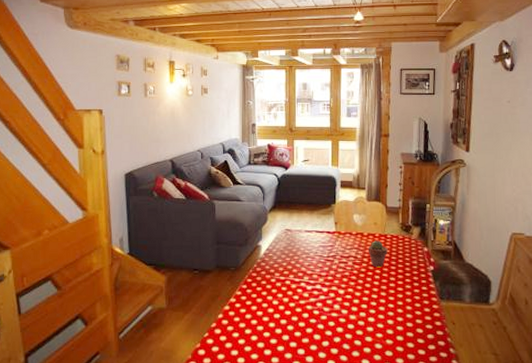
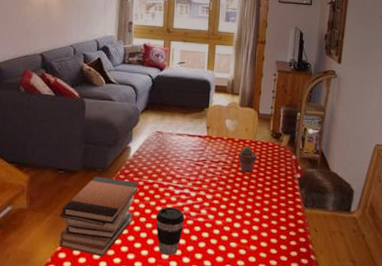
book stack: none [197,275,271,353] -> present [59,176,139,257]
coffee cup: none [289,303,319,351] -> present [156,207,185,256]

